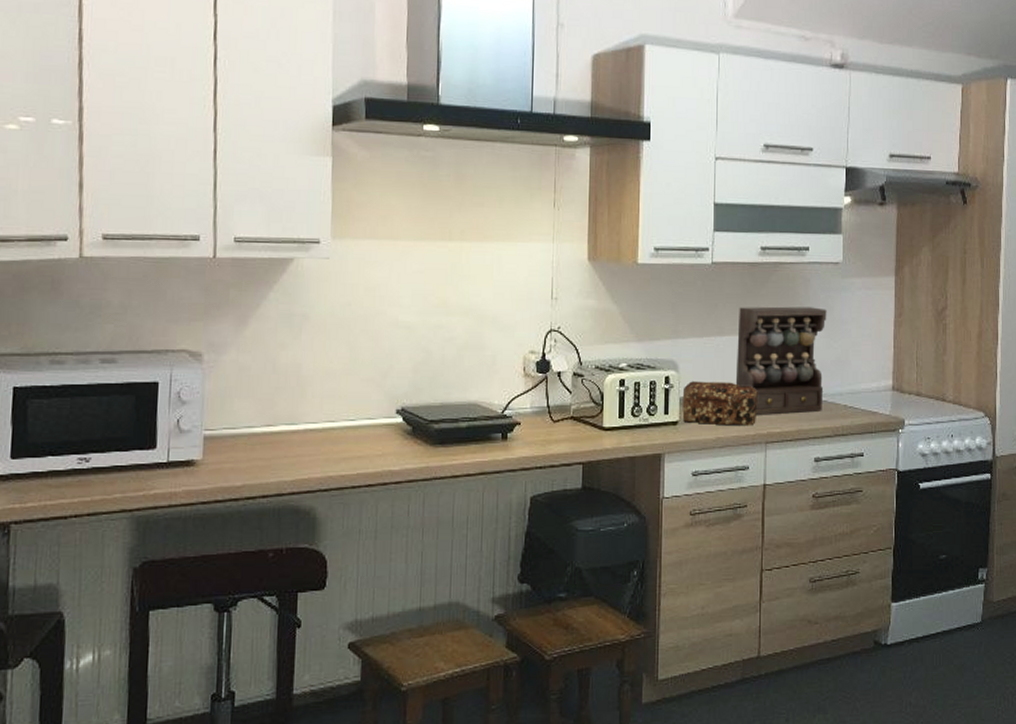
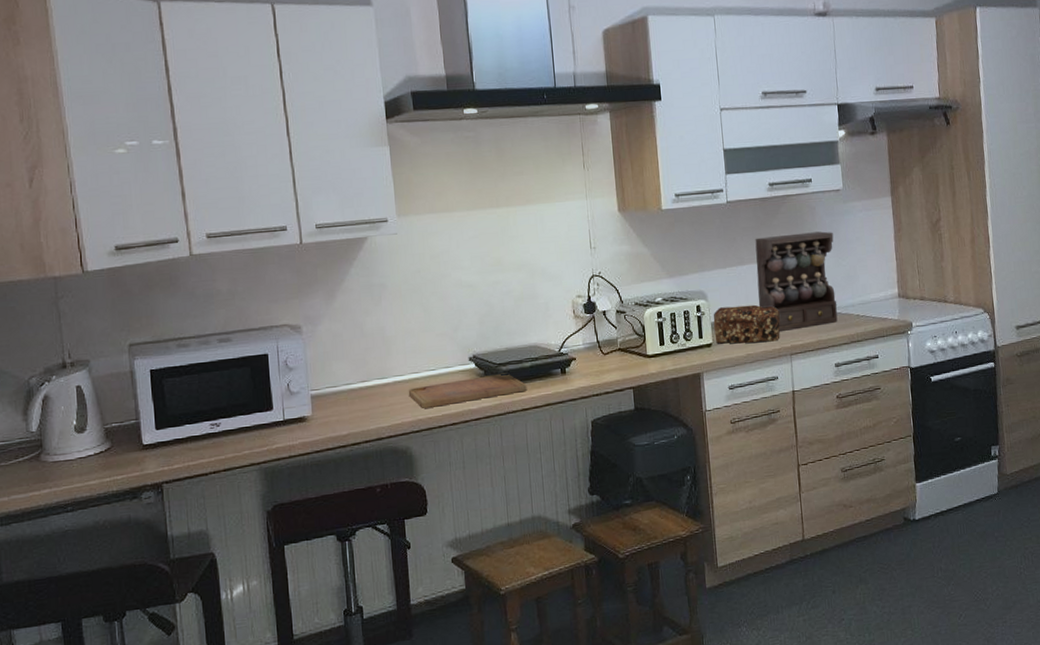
cutting board: none [320,432,460,464] -> present [408,373,527,408]

